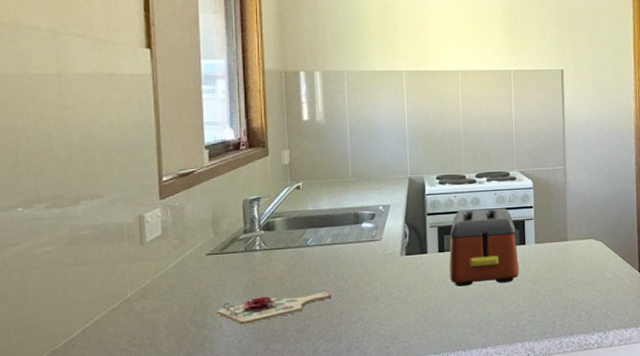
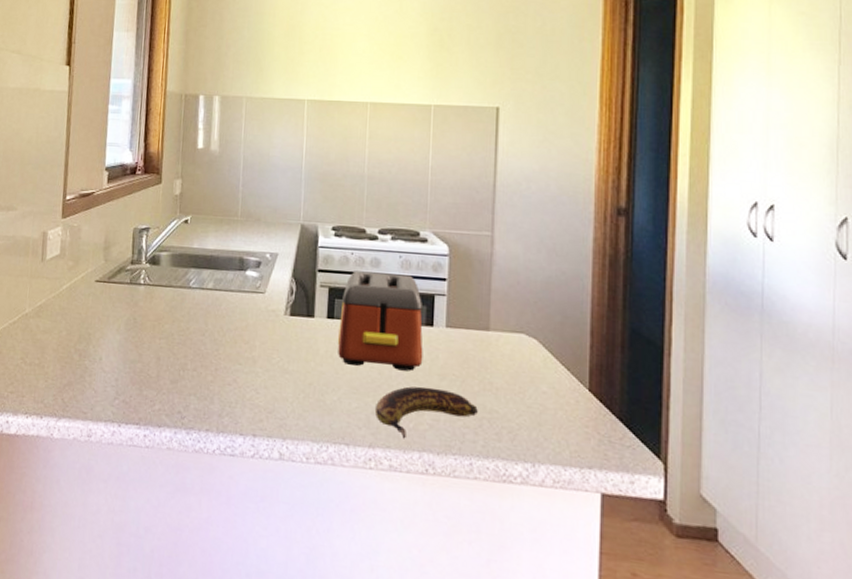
cutting board: present [217,292,331,325] -> none [98,335,208,363]
banana: none [484,291,563,335] -> present [374,386,478,439]

